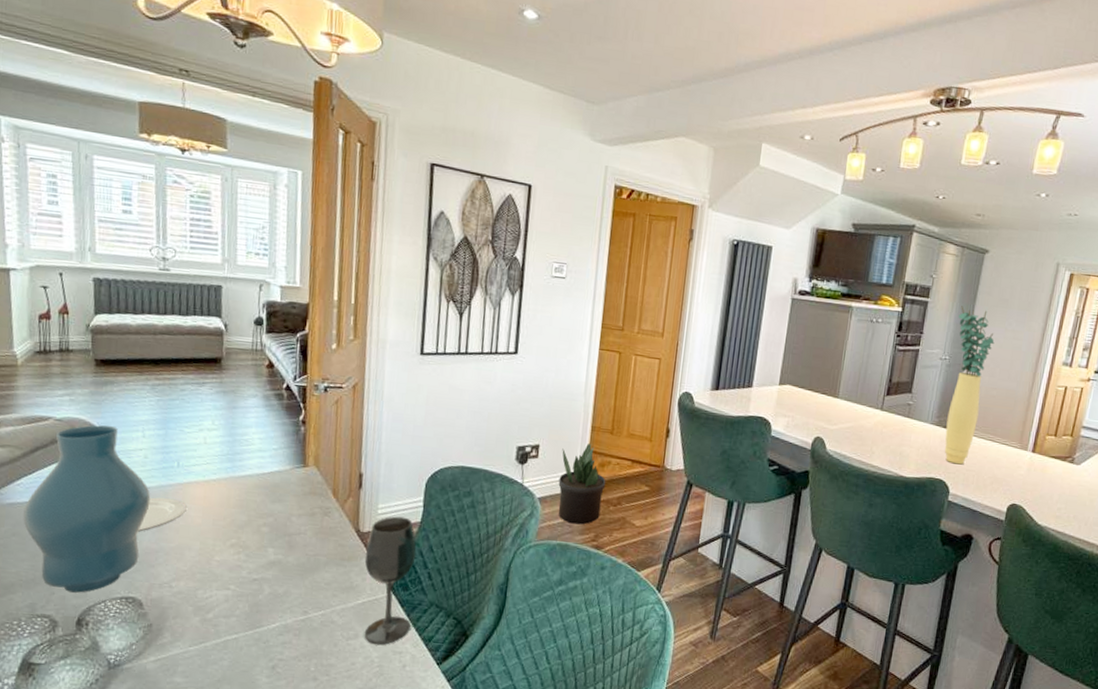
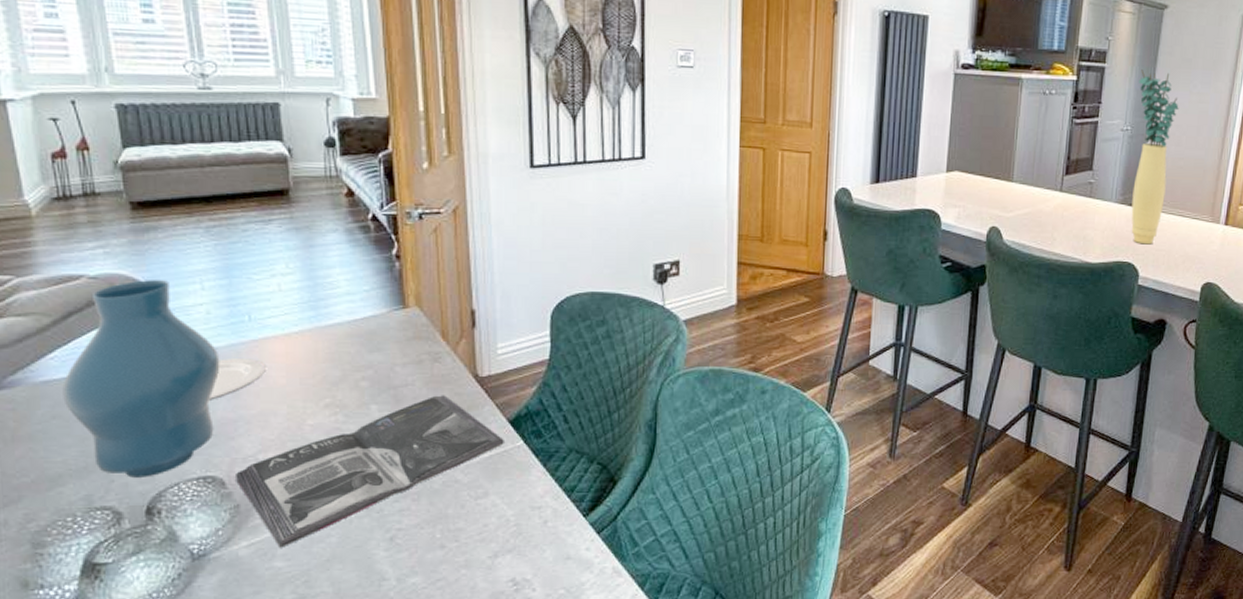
magazine: none [152,544,376,666] -> present [236,395,504,548]
wine glass: present [364,516,417,645] -> none [487,355,548,501]
planter: present [558,442,606,525] -> none [705,253,760,346]

